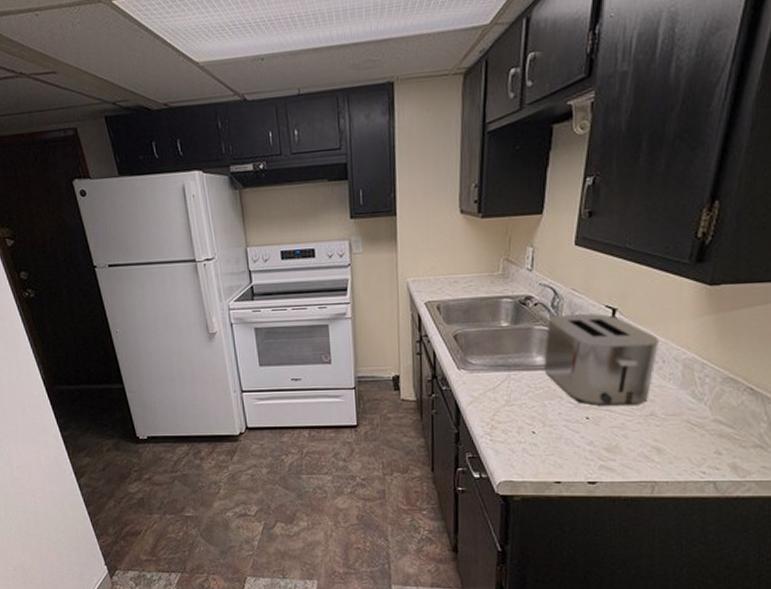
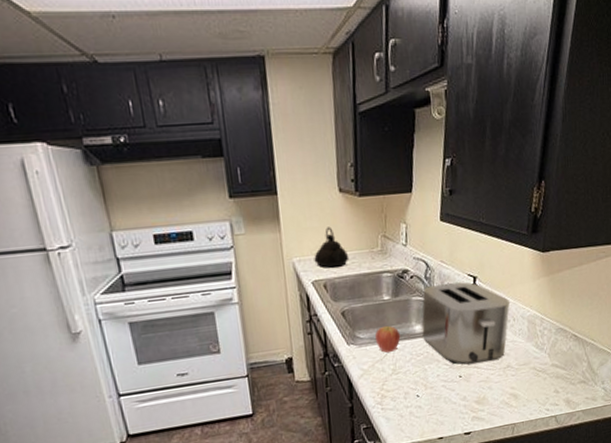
teakettle: none [429,248,466,290] -> present [314,226,350,268]
fruit: none [488,353,518,383] -> present [374,325,401,354]

